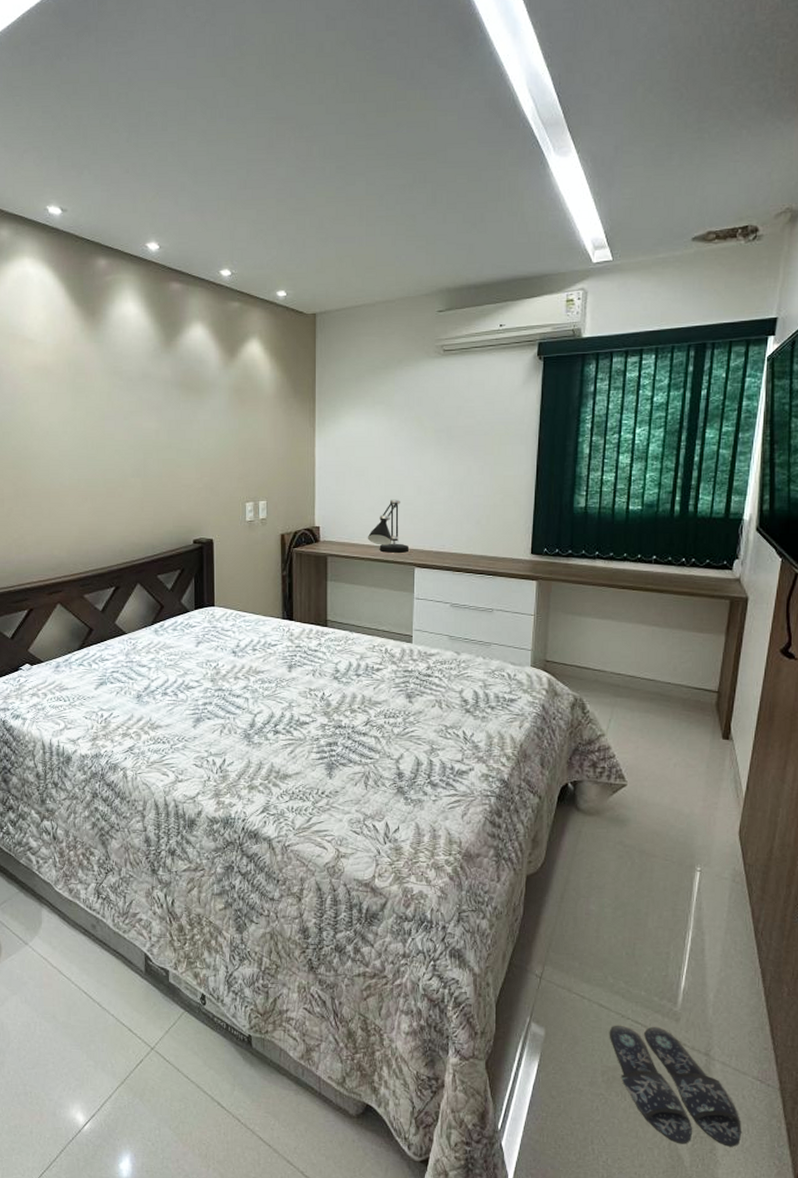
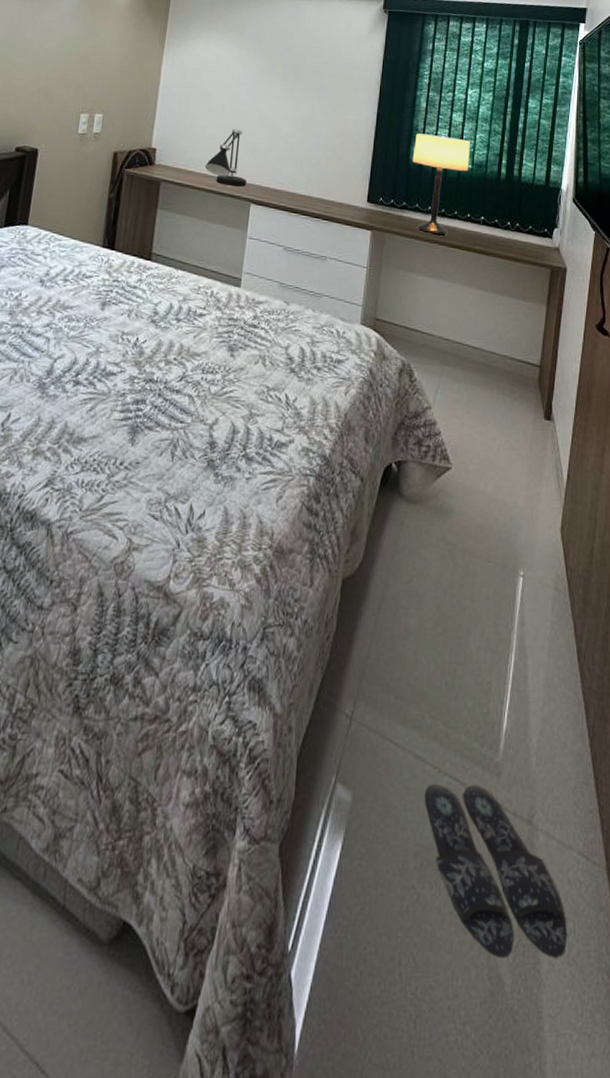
table lamp: none [576,479,639,578] -> present [412,133,470,235]

